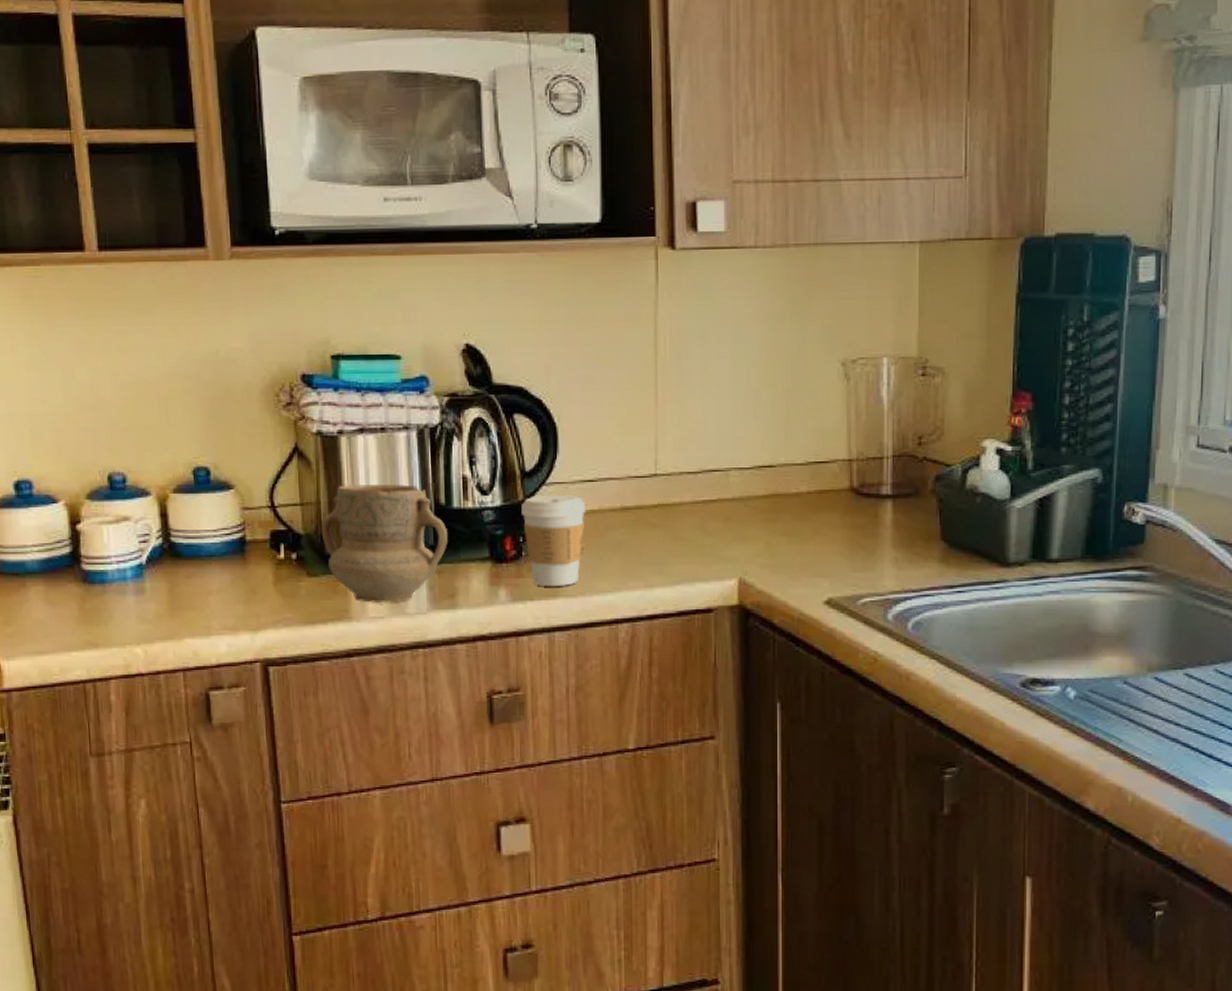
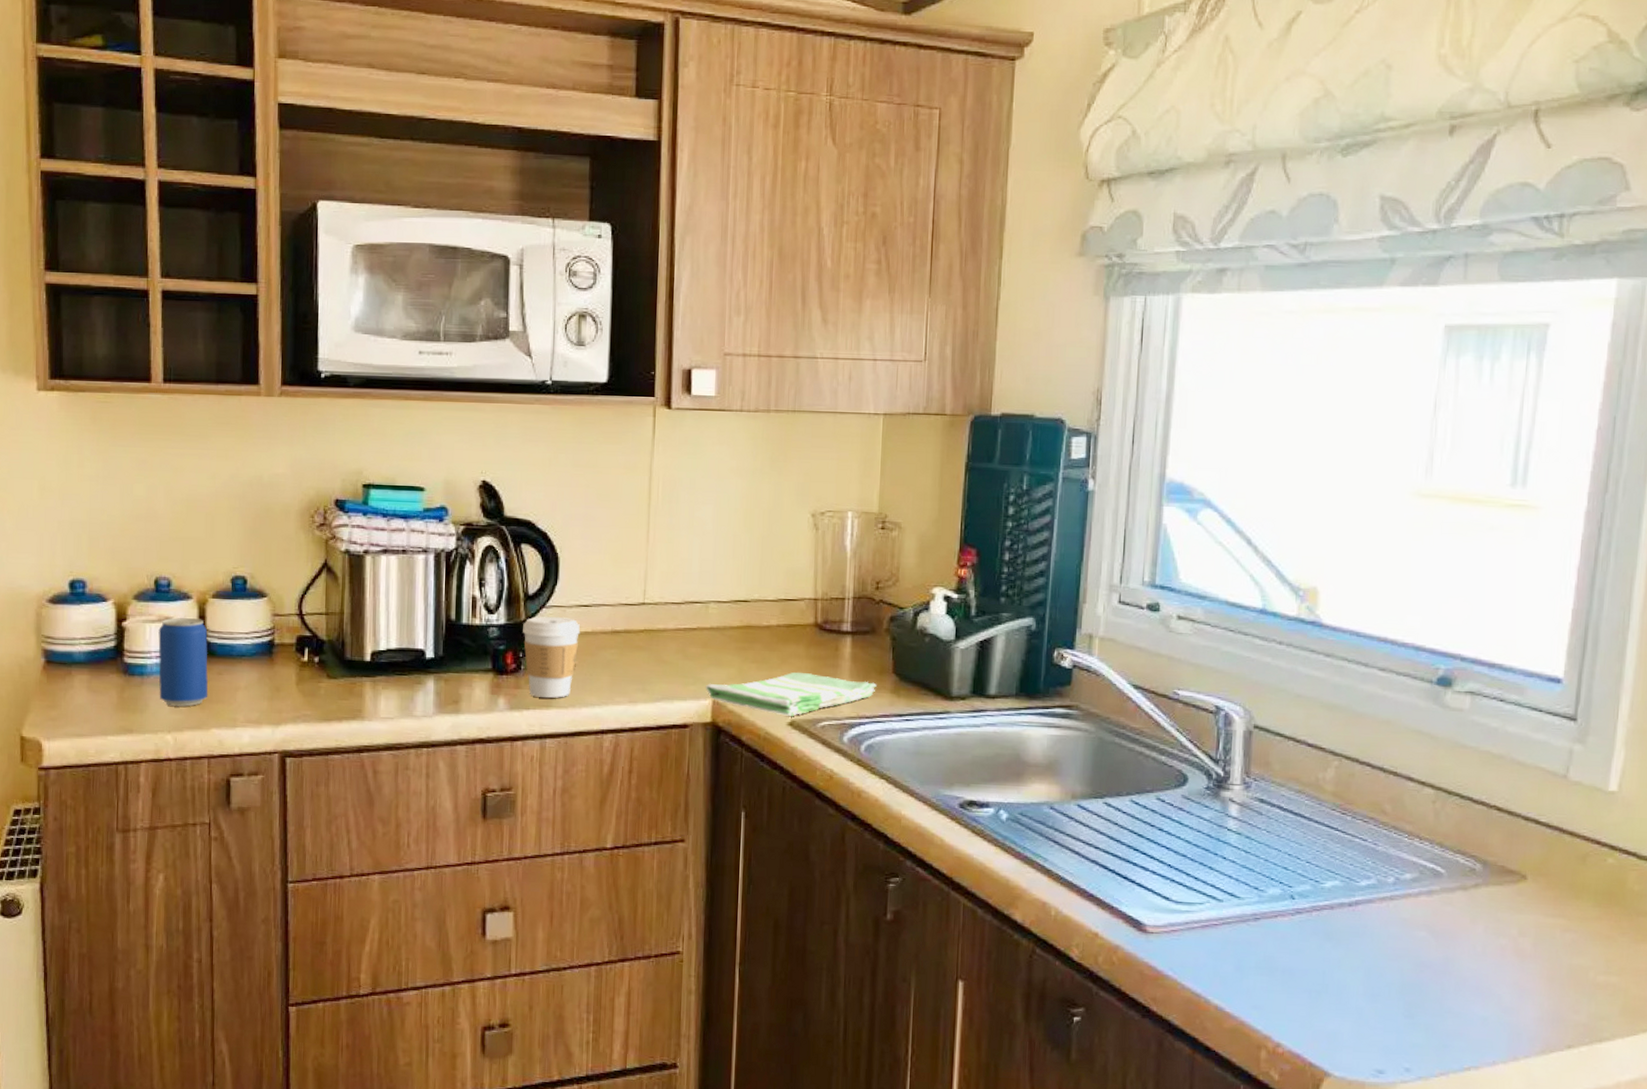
beverage can: none [117,517,178,617] -> present [158,618,209,707]
mug: present [321,484,448,603] -> none [342,598,455,706]
dish towel: none [729,544,923,594] -> present [705,672,877,716]

